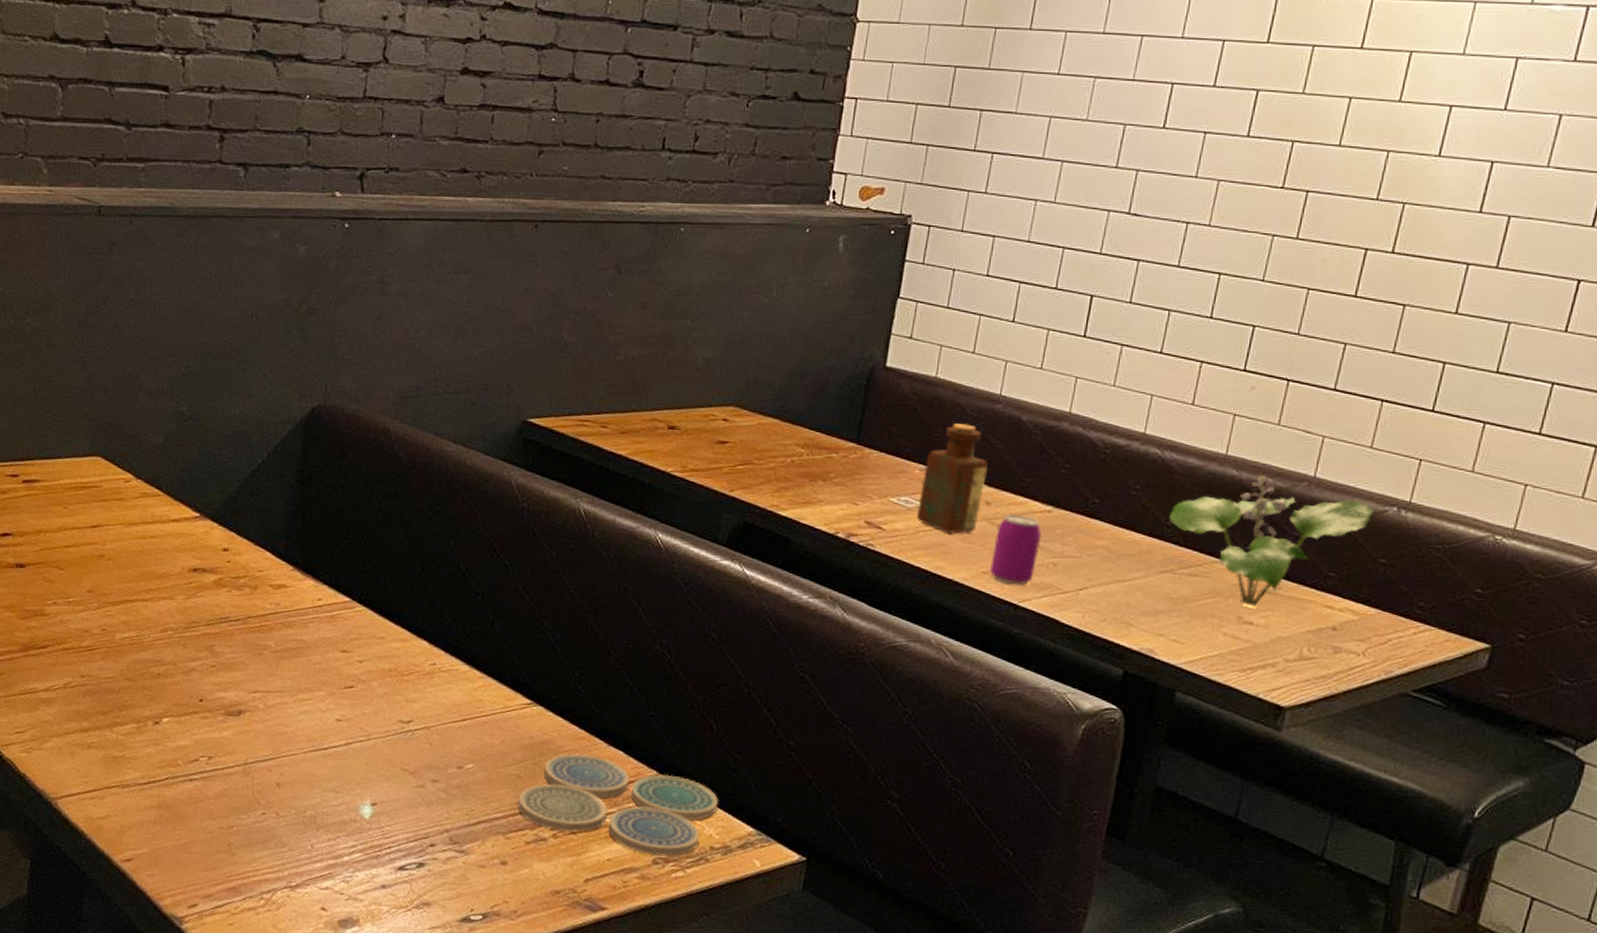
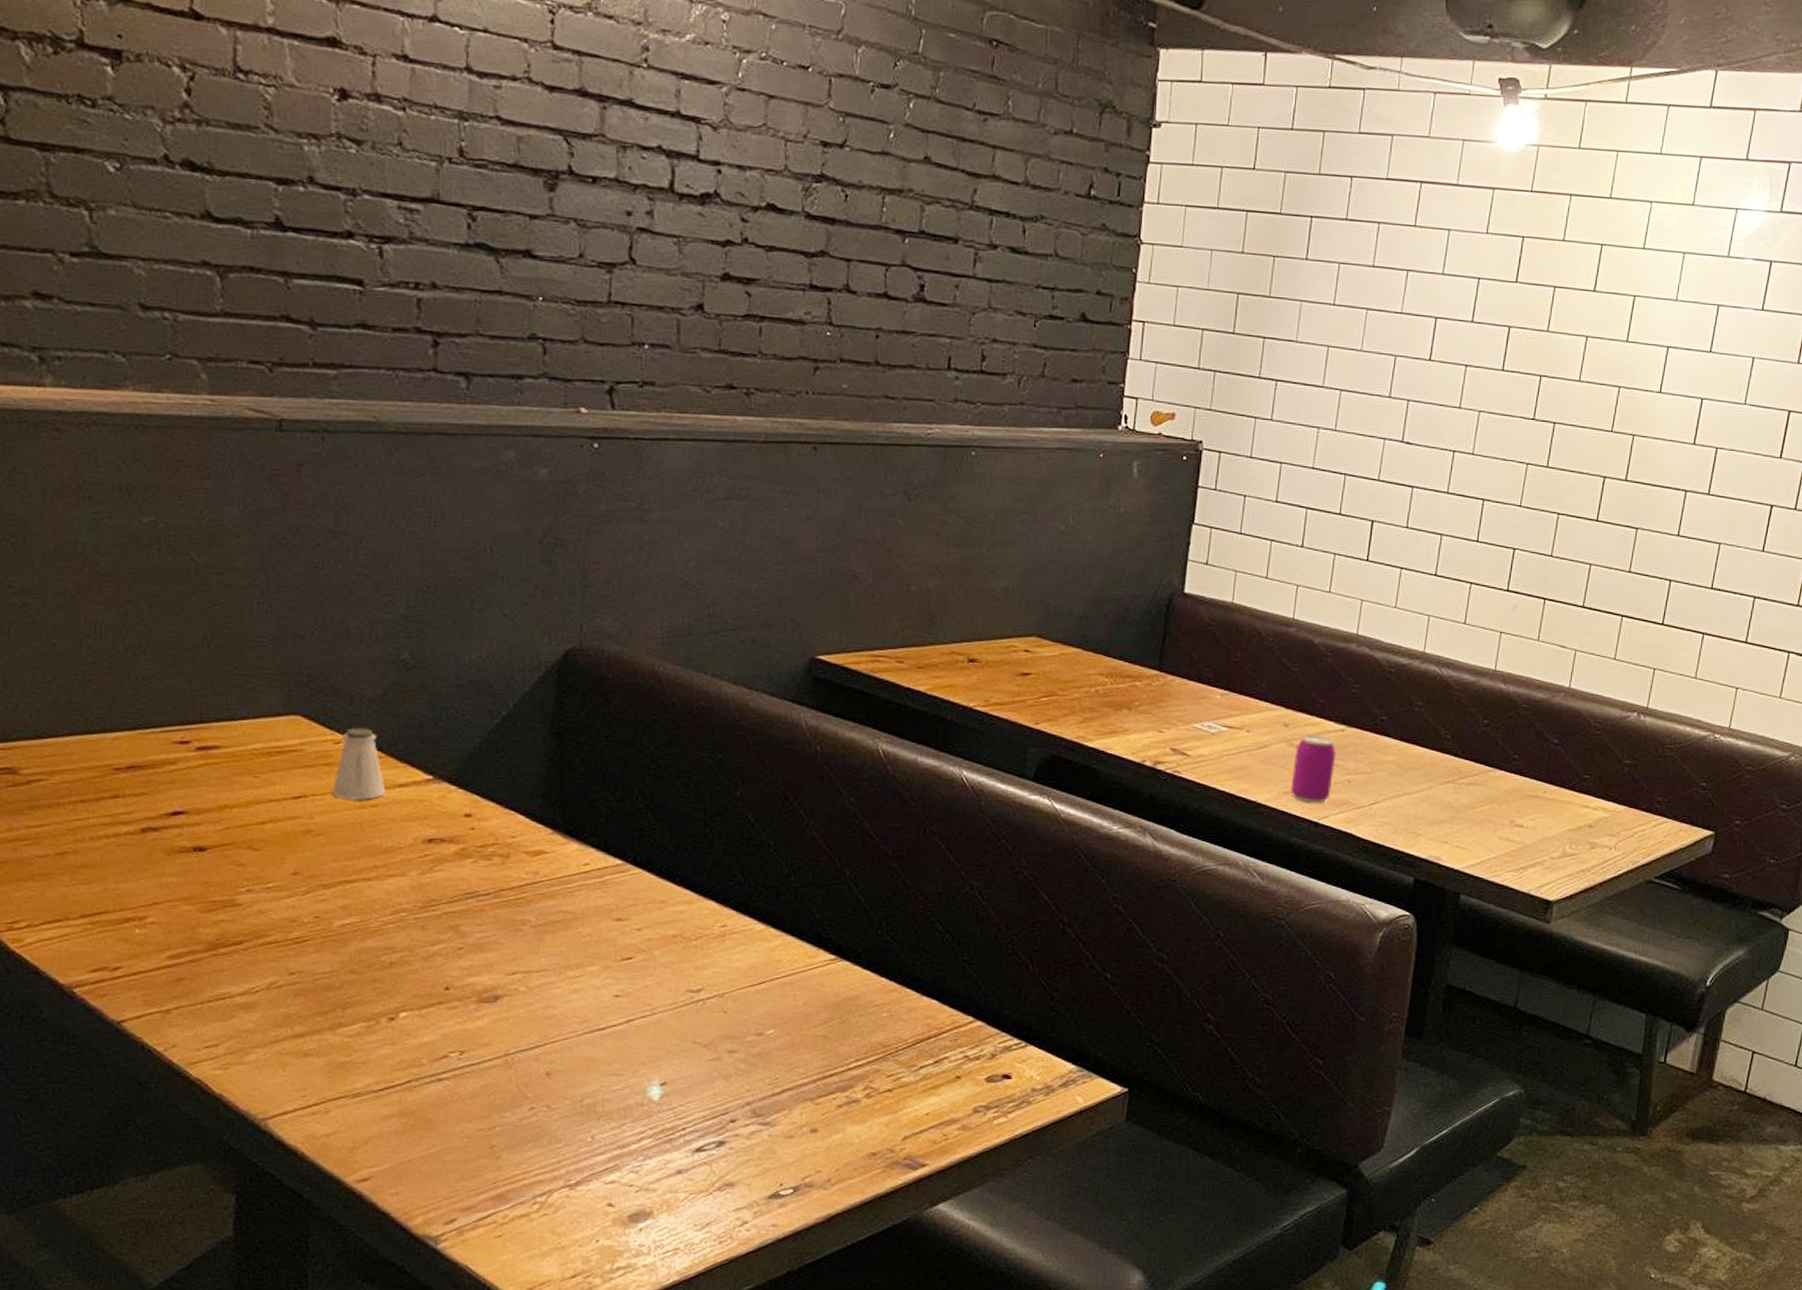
saltshaker: none [121,469,163,532] -> present [332,728,386,801]
drink coaster: present [518,754,718,857] -> none [827,1007,1037,1105]
bottle: present [916,423,988,534] -> none [1219,648,1284,756]
plant: present [1168,474,1376,607] -> none [1448,687,1620,811]

